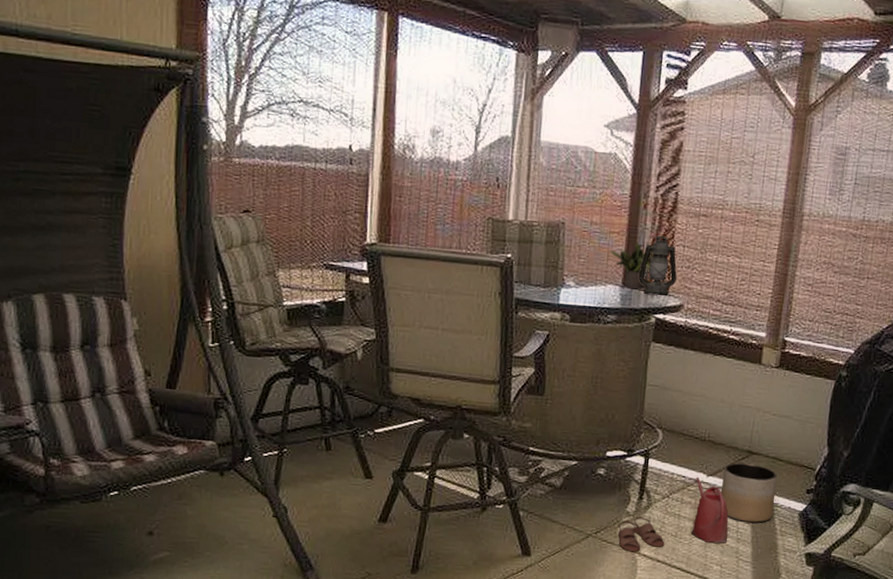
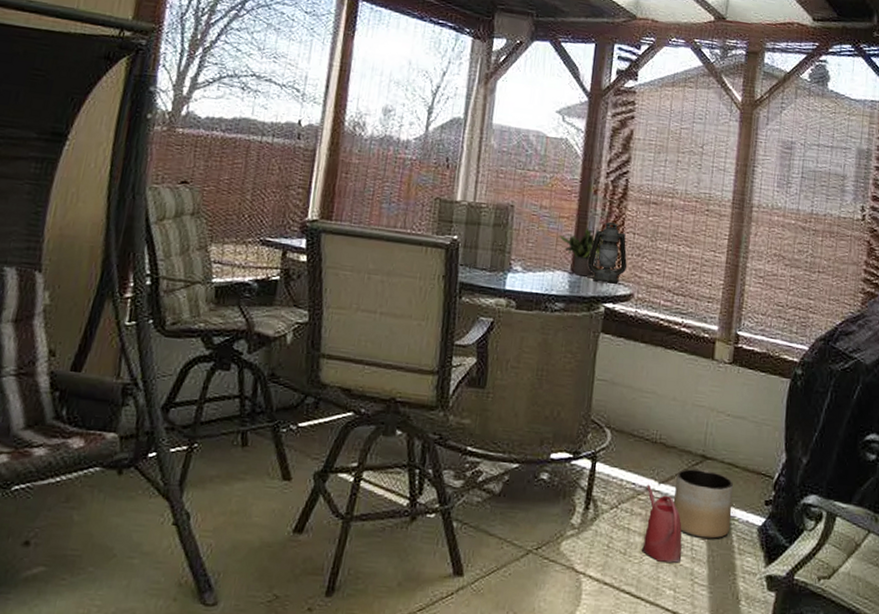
sandal: present [617,516,665,553] -> none [561,529,613,573]

